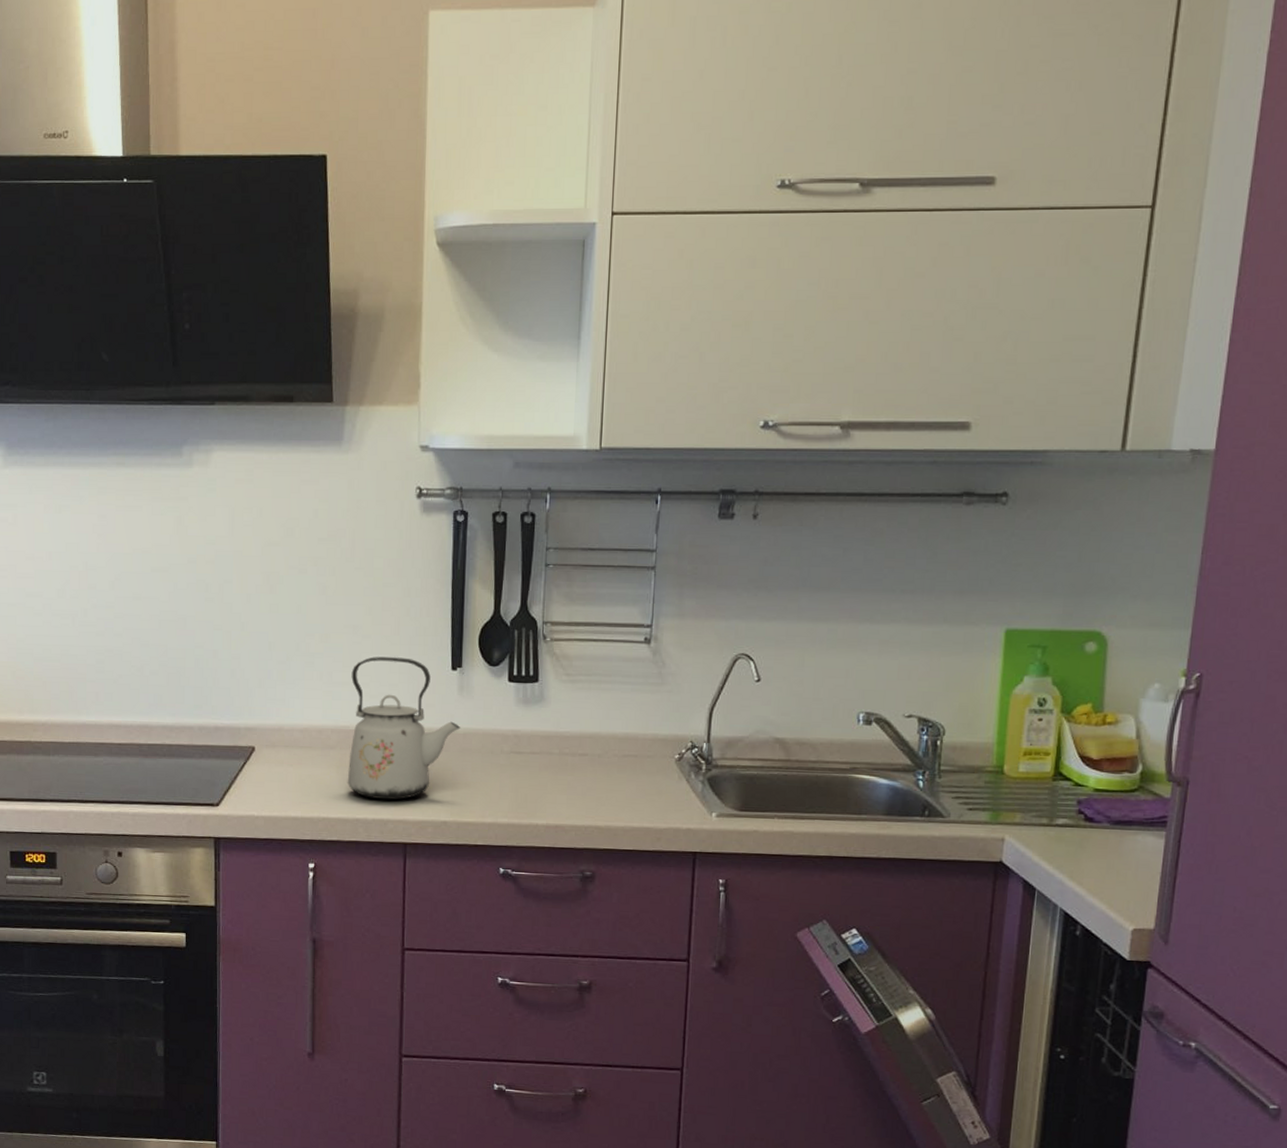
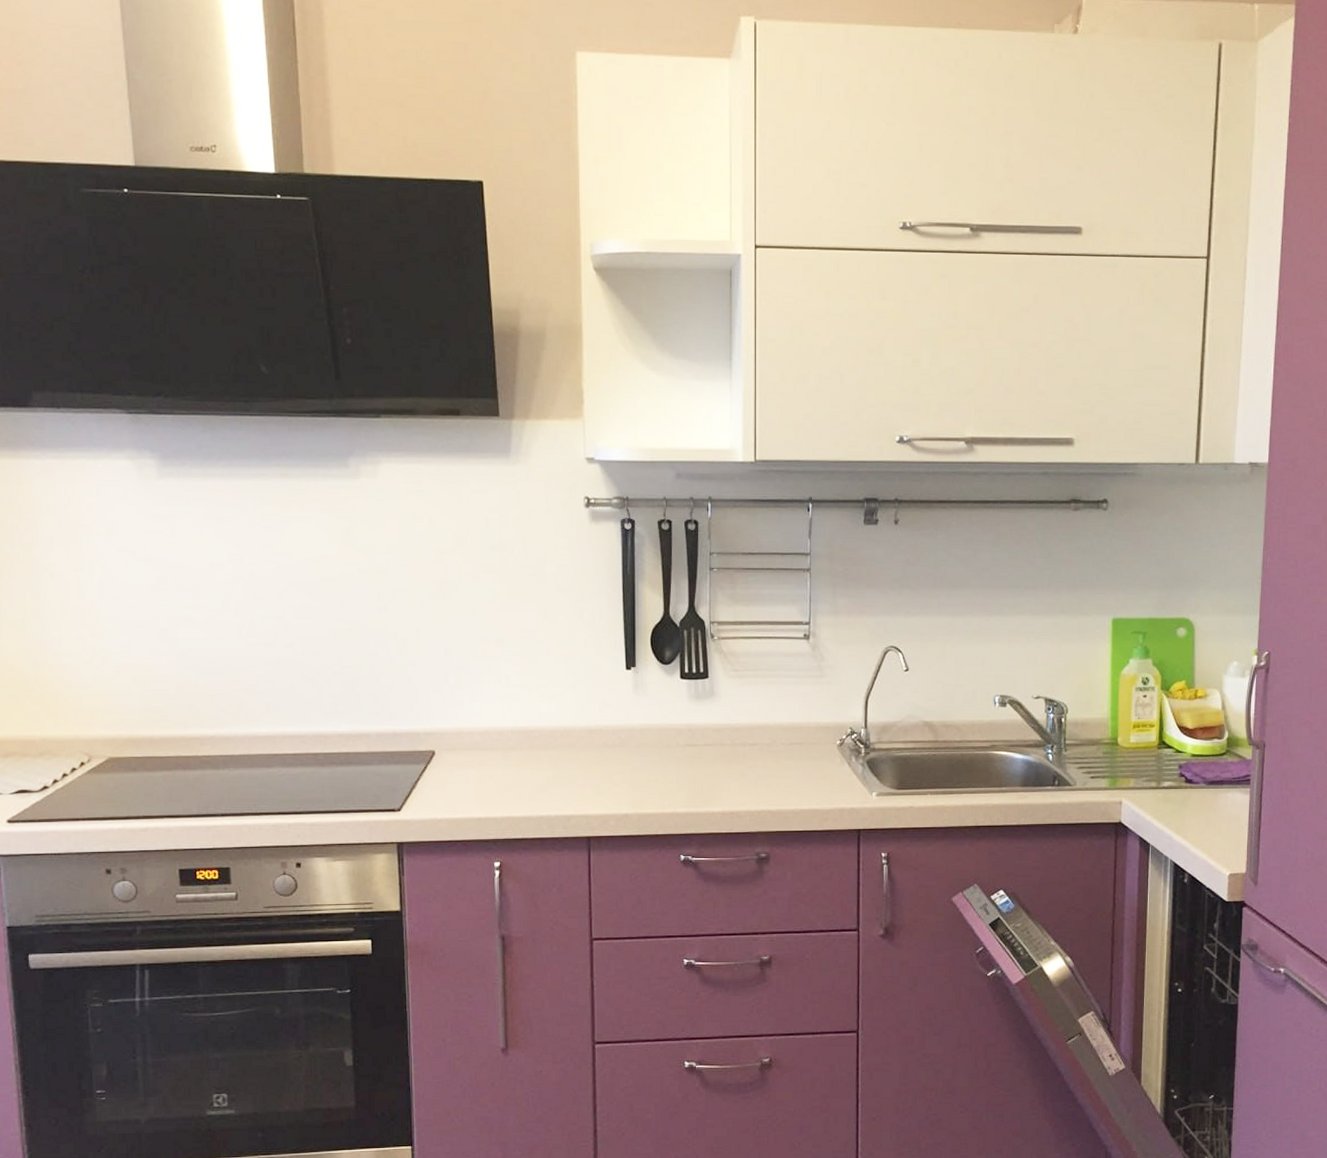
kettle: present [347,656,461,800] -> none [529,659,637,797]

